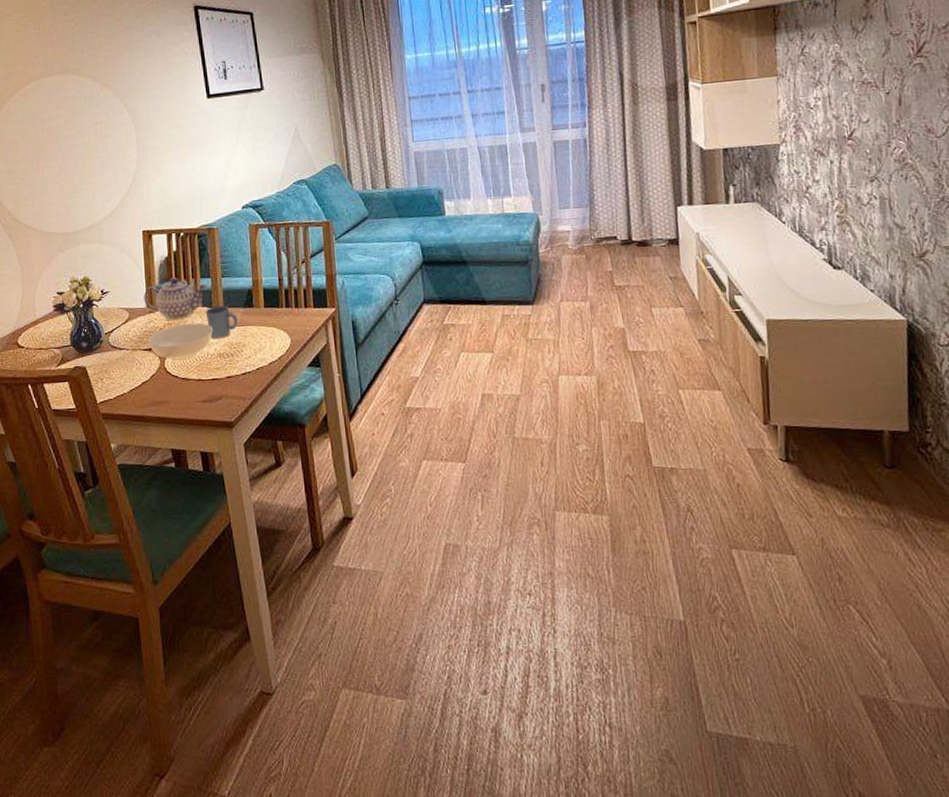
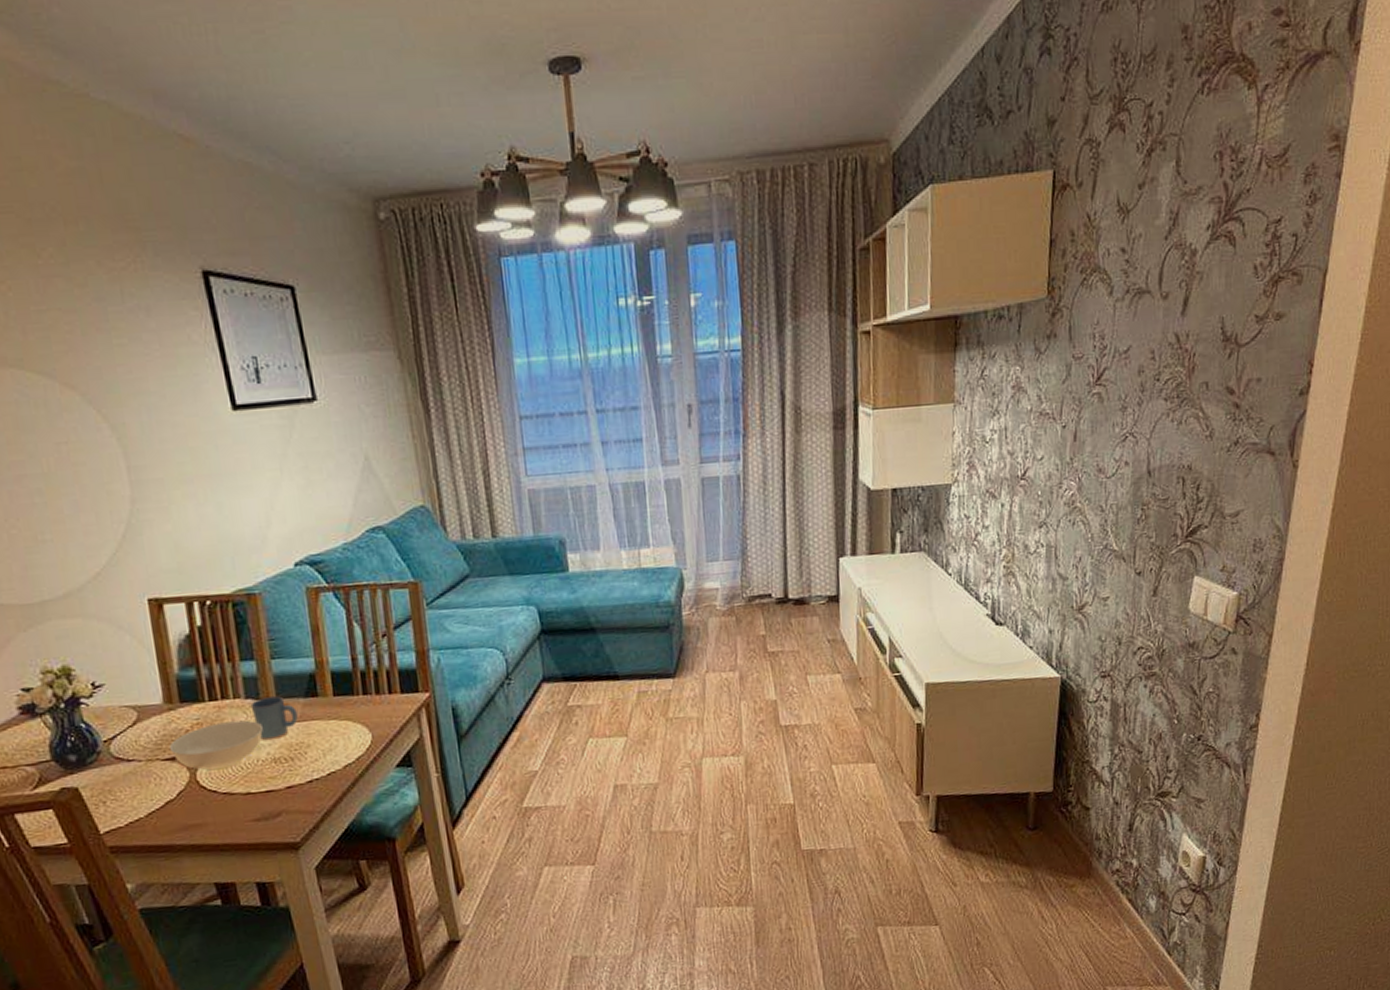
teapot: present [144,277,207,321] -> none [157,661,251,720]

